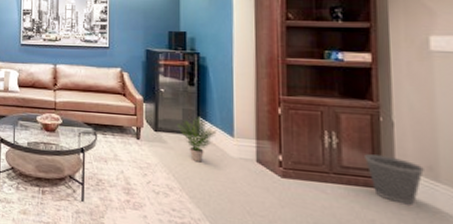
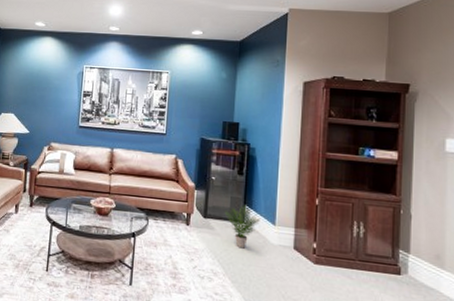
wastebasket: present [365,154,424,205] -> none [386,243,433,290]

